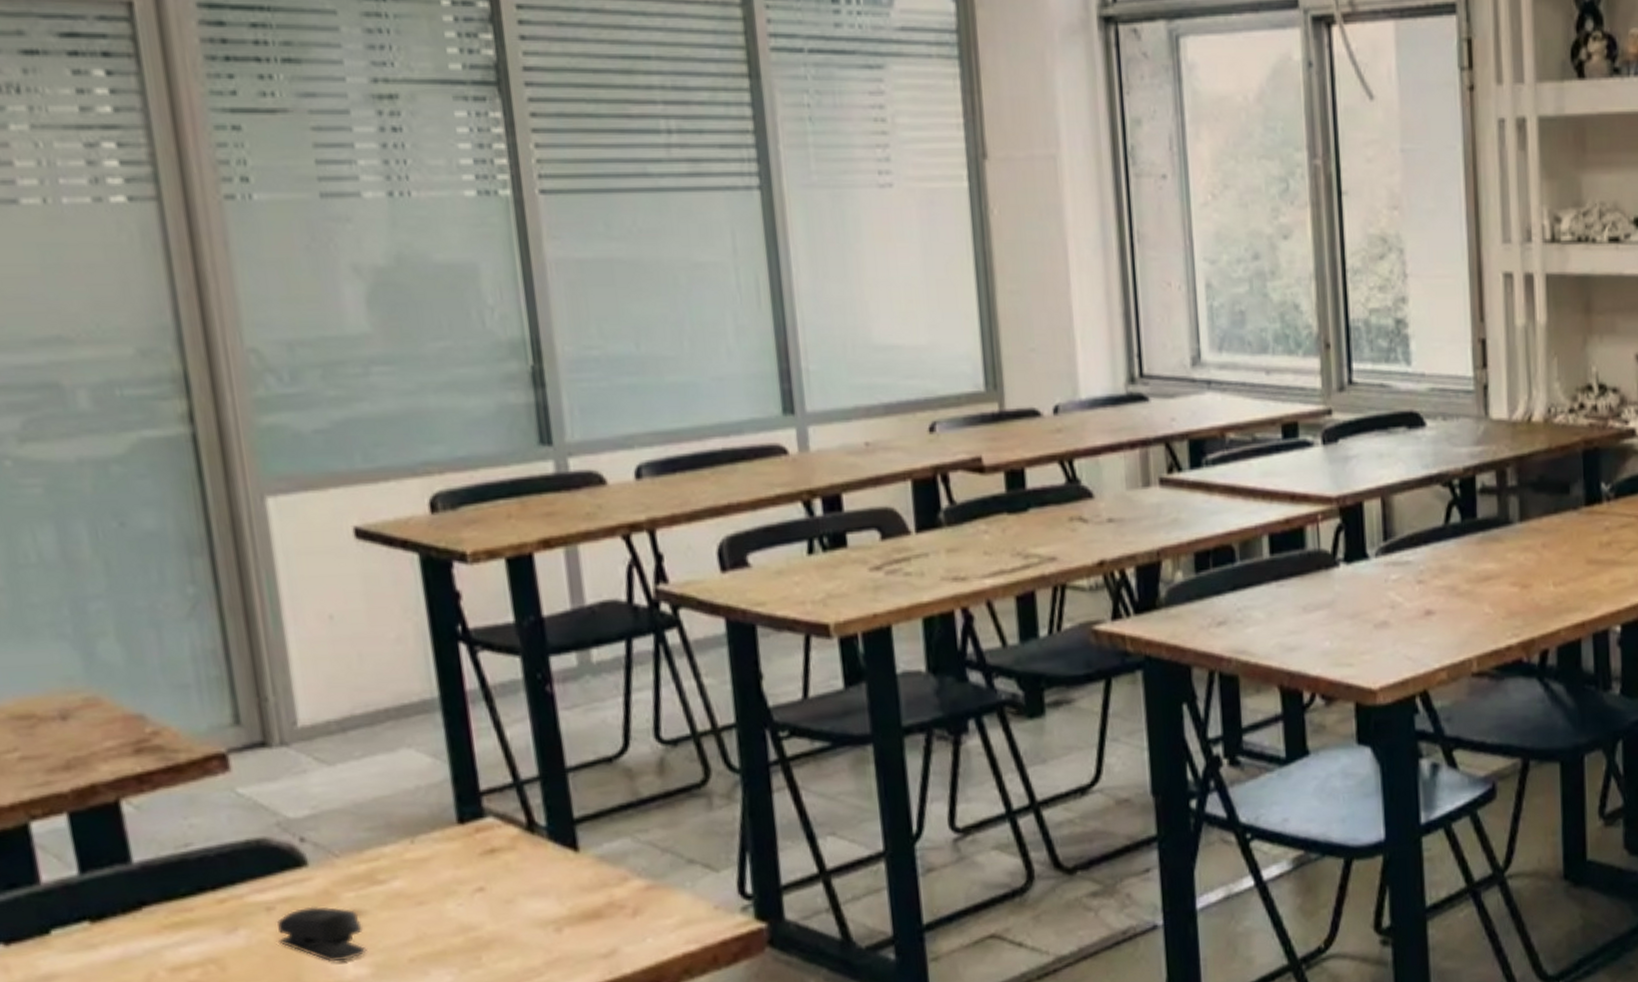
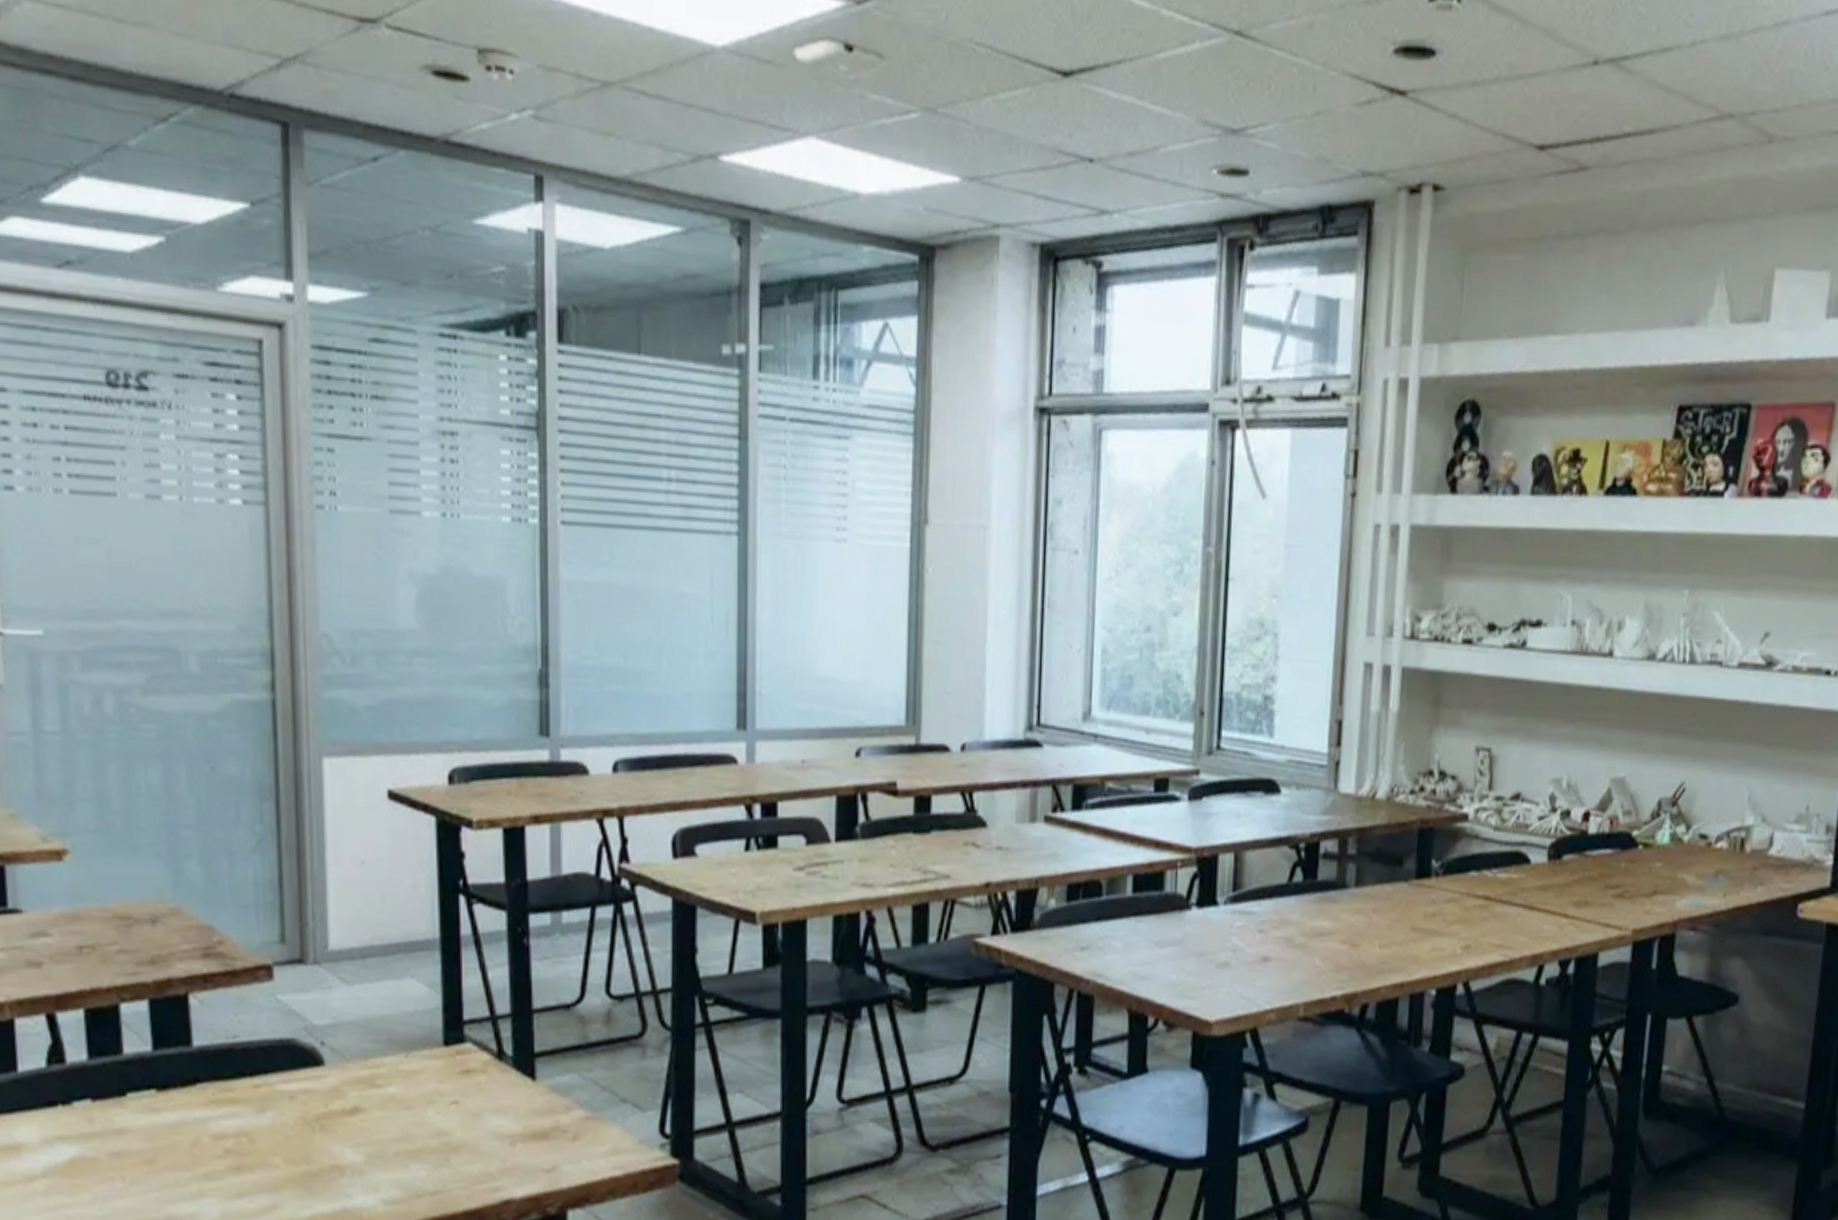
stapler: present [276,906,367,963] -> none [296,1099,363,1148]

